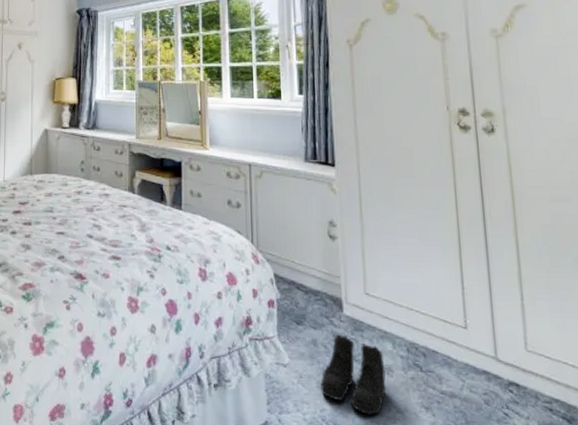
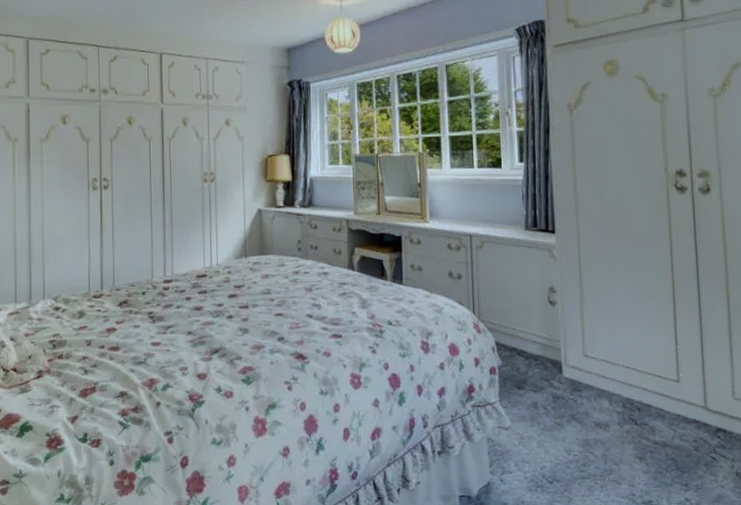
boots: present [320,334,386,416] -> none [541,395,603,469]

